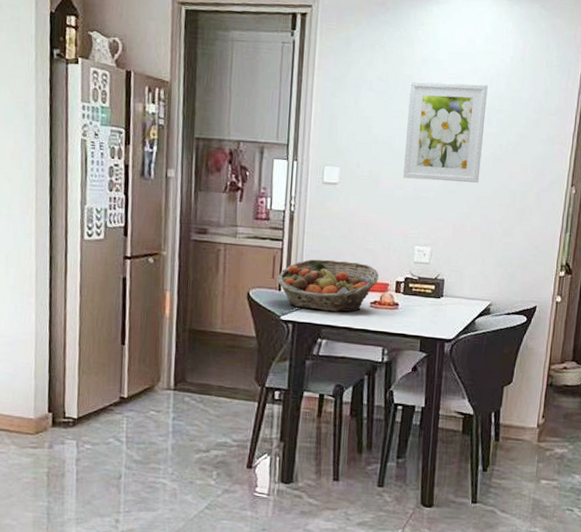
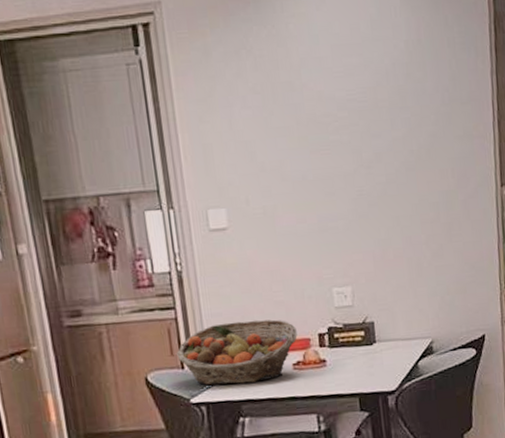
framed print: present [402,81,488,183] -> none [291,79,394,209]

